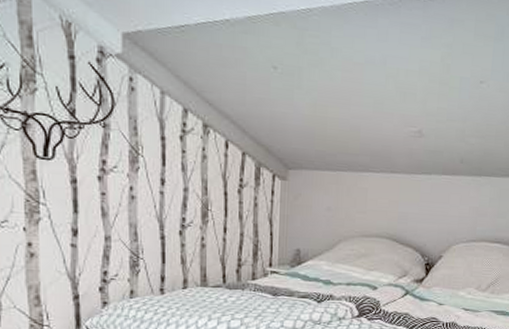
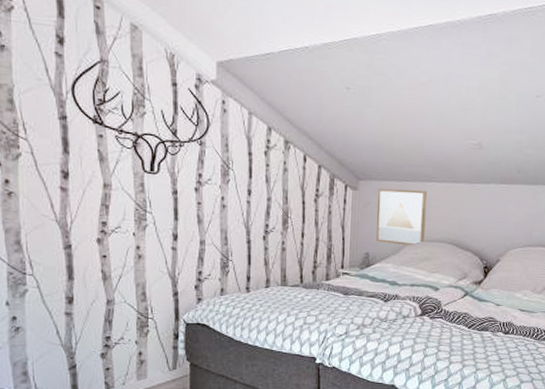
wall art: none [308,179,364,241] -> present [376,188,428,246]

